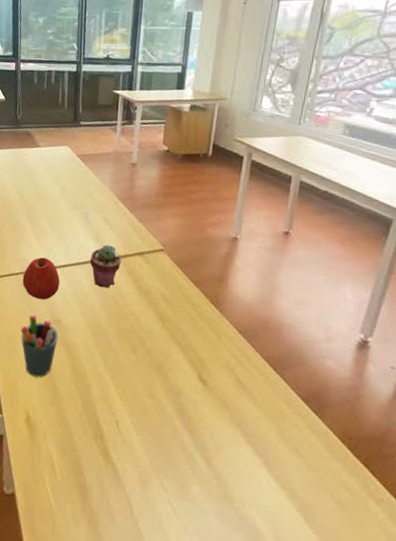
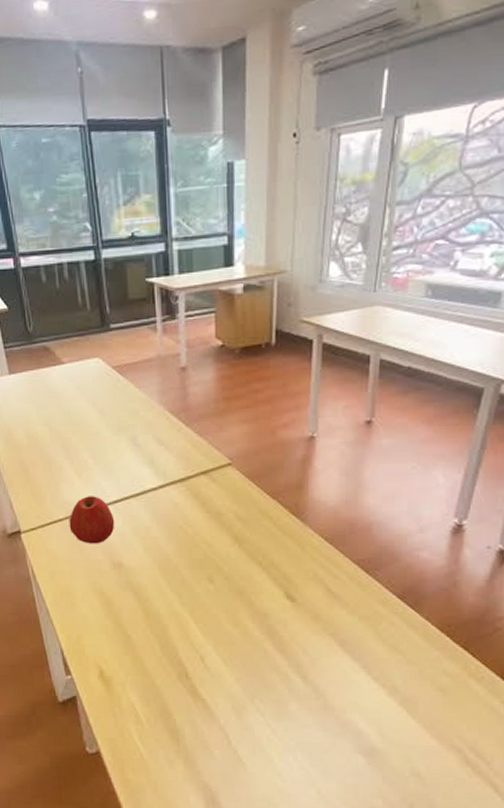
pen holder: present [20,314,59,378] -> none [76,562,123,629]
potted succulent: present [89,245,122,289] -> none [146,469,184,518]

